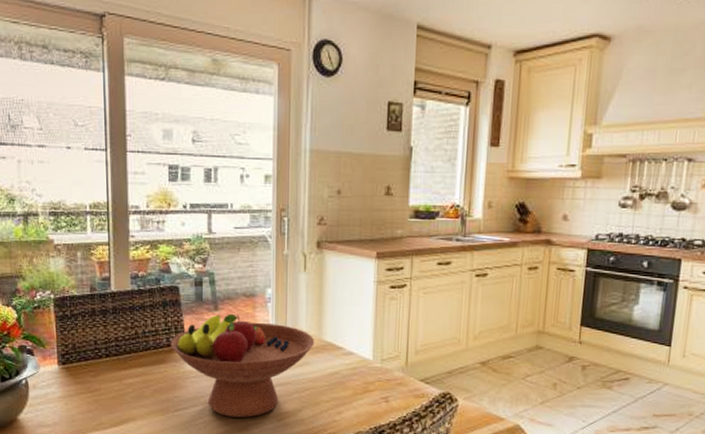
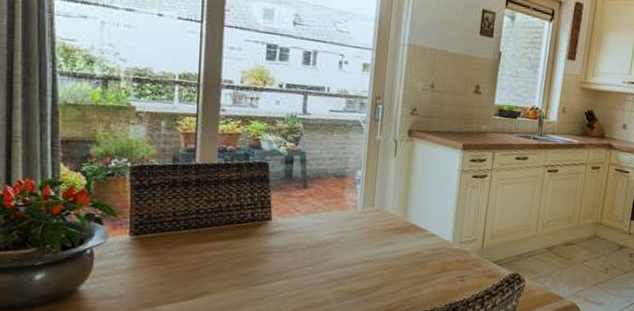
fruit bowl: present [171,313,315,418] -> none [256,192,400,293]

